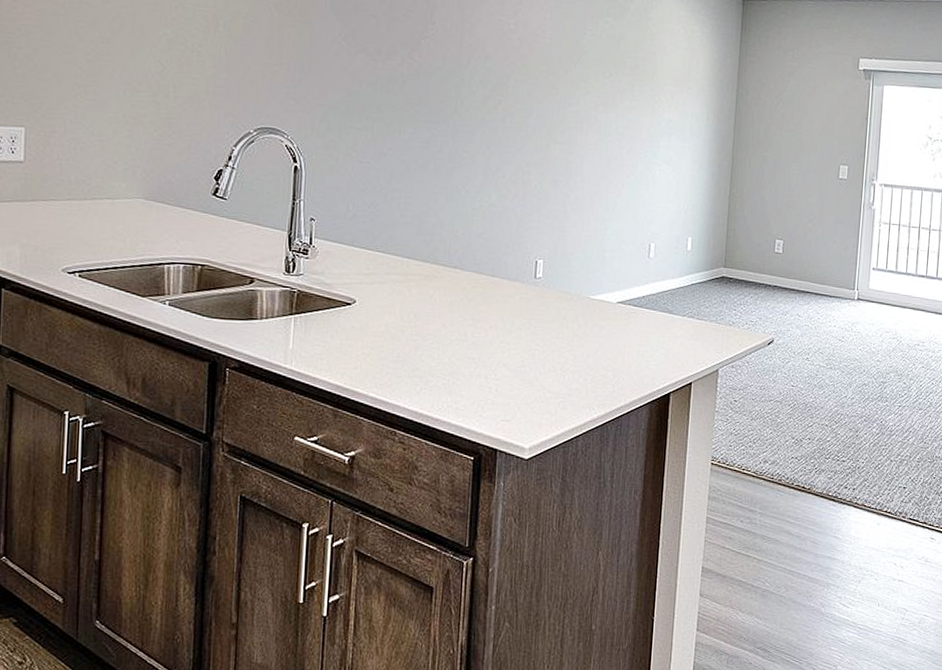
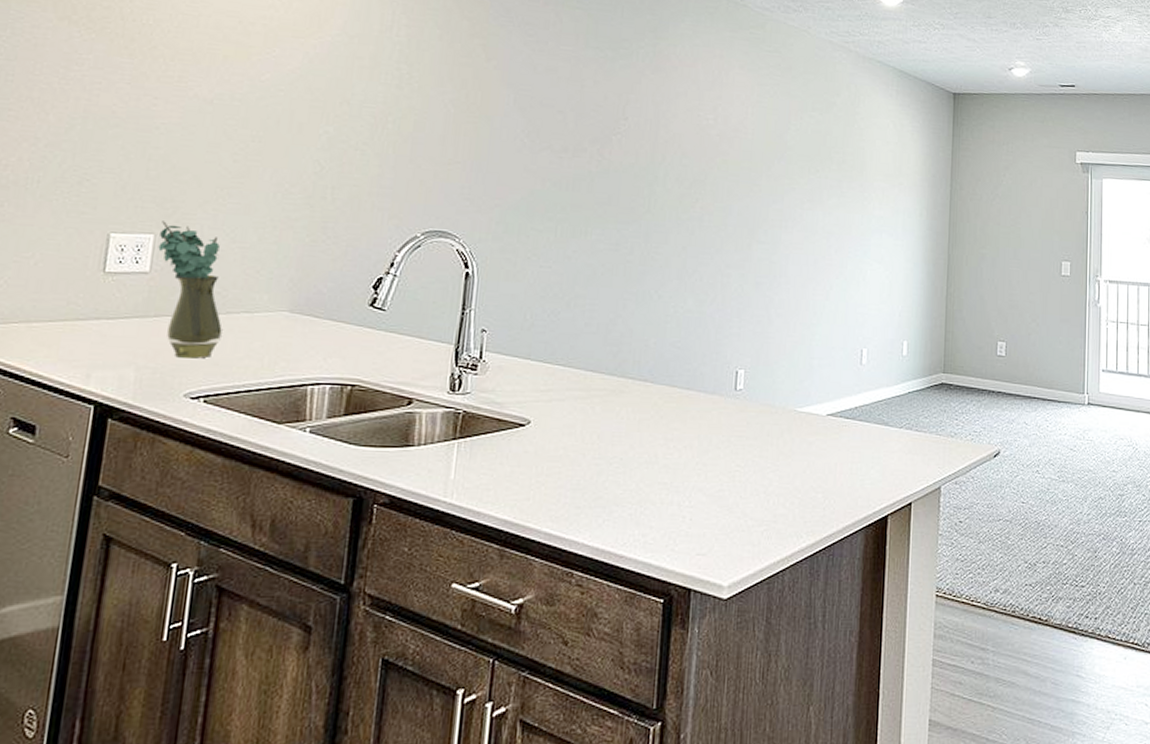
vase: none [29,115,89,239] -> present [158,221,222,359]

